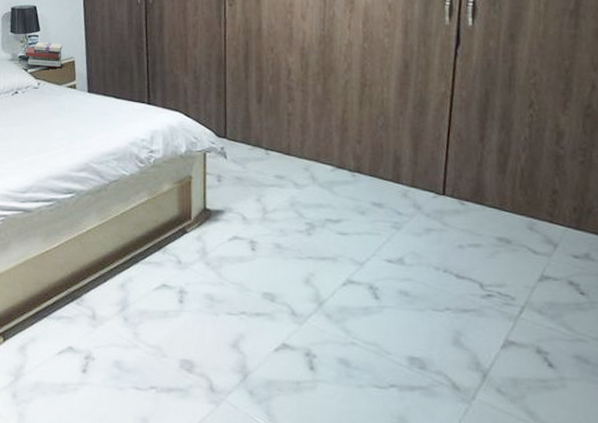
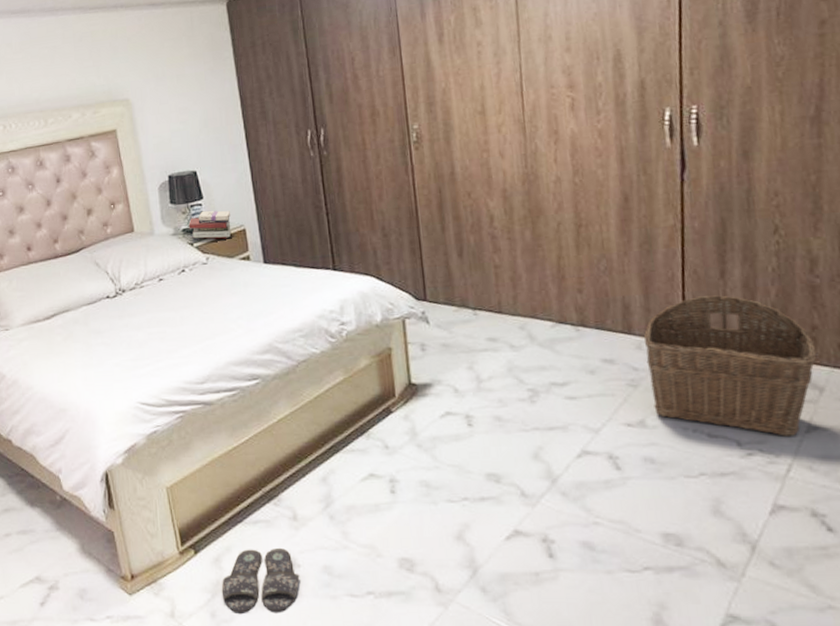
slippers: none [24,340,93,398] -> present [221,547,300,613]
wicker basket: none [409,156,555,283] -> present [644,295,817,436]

